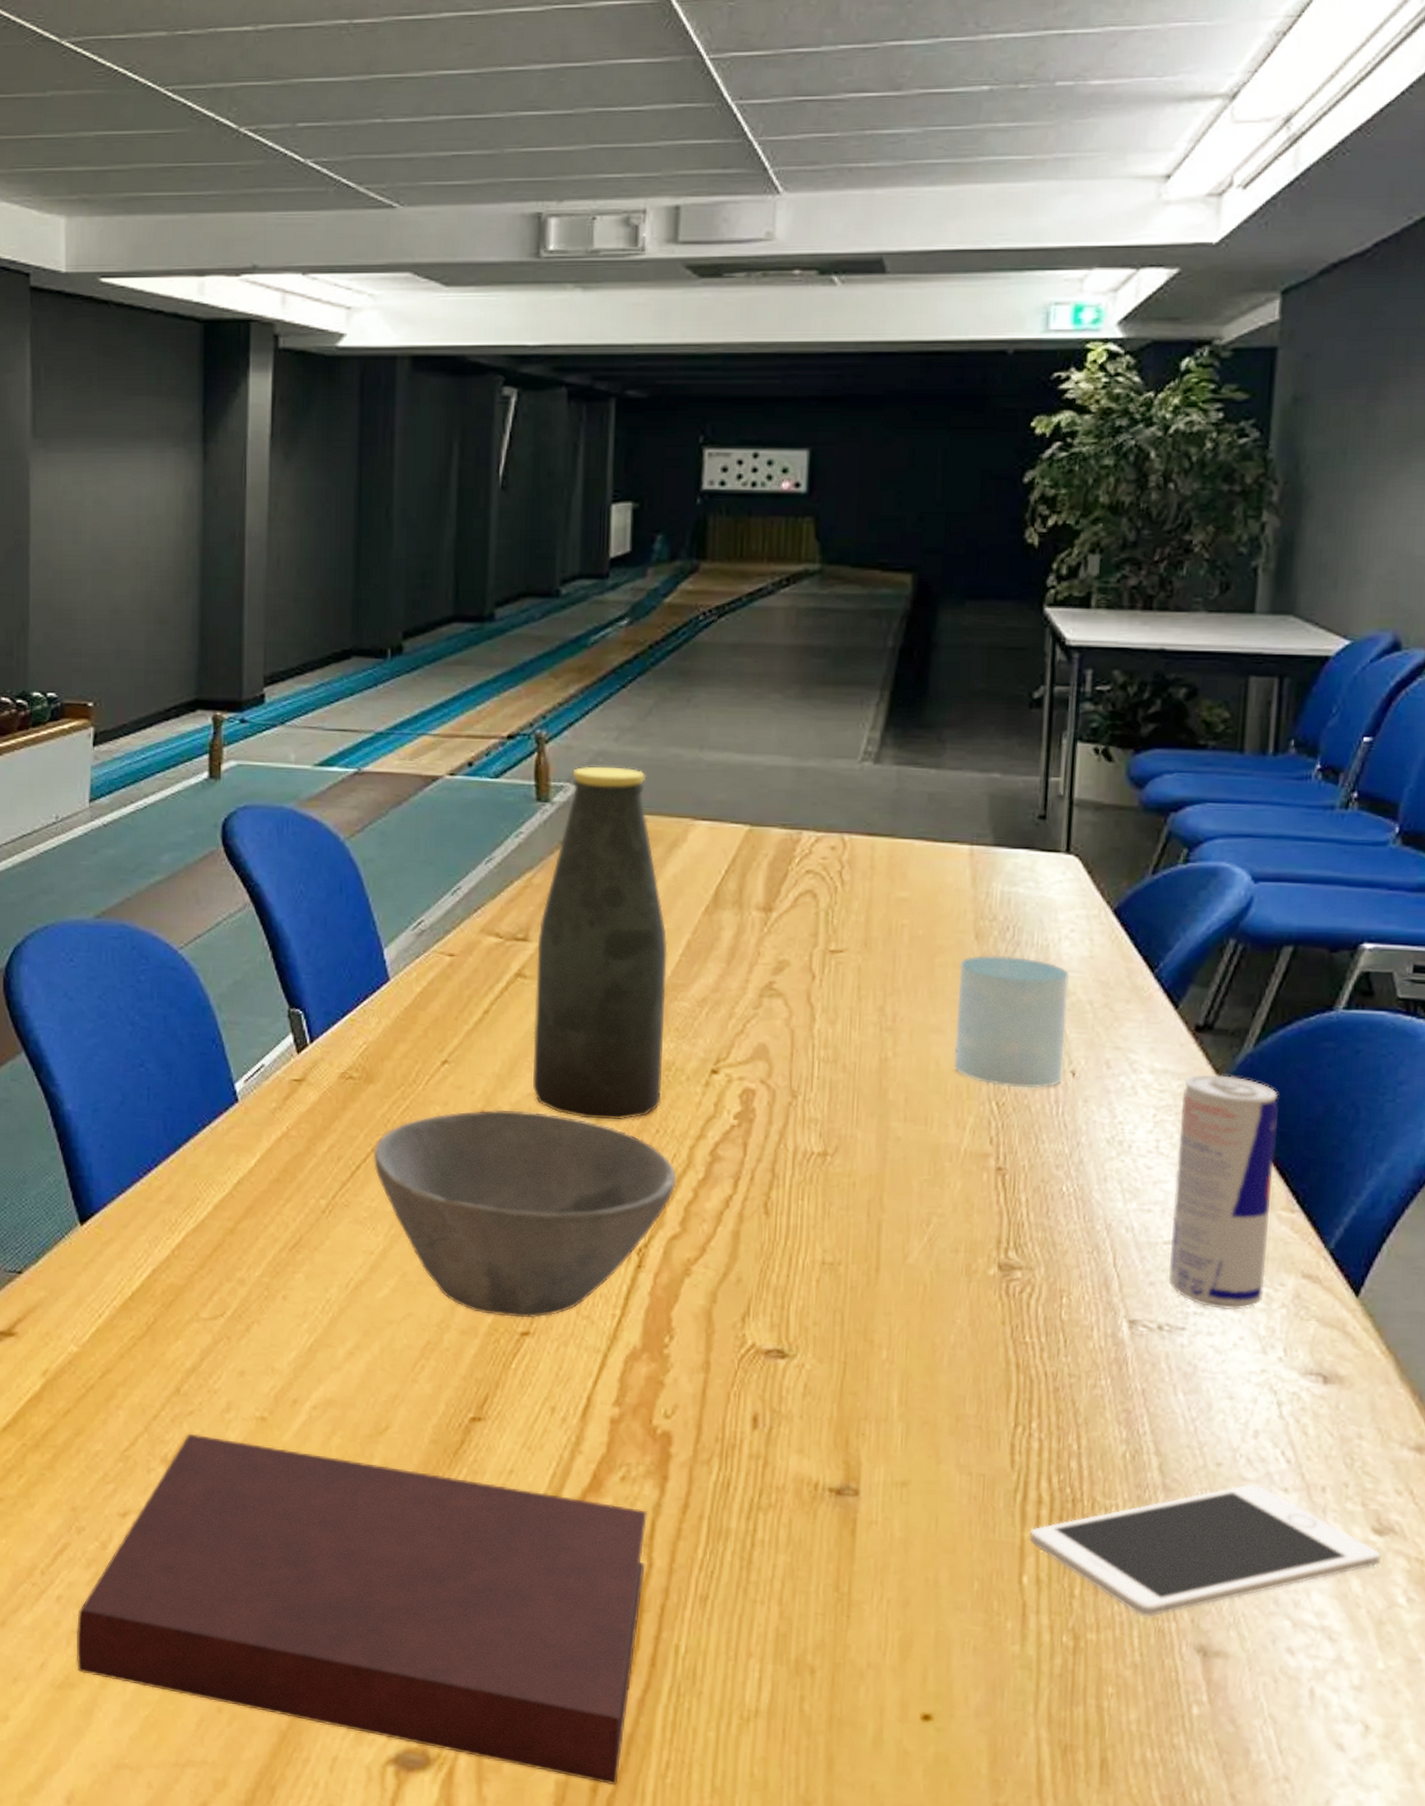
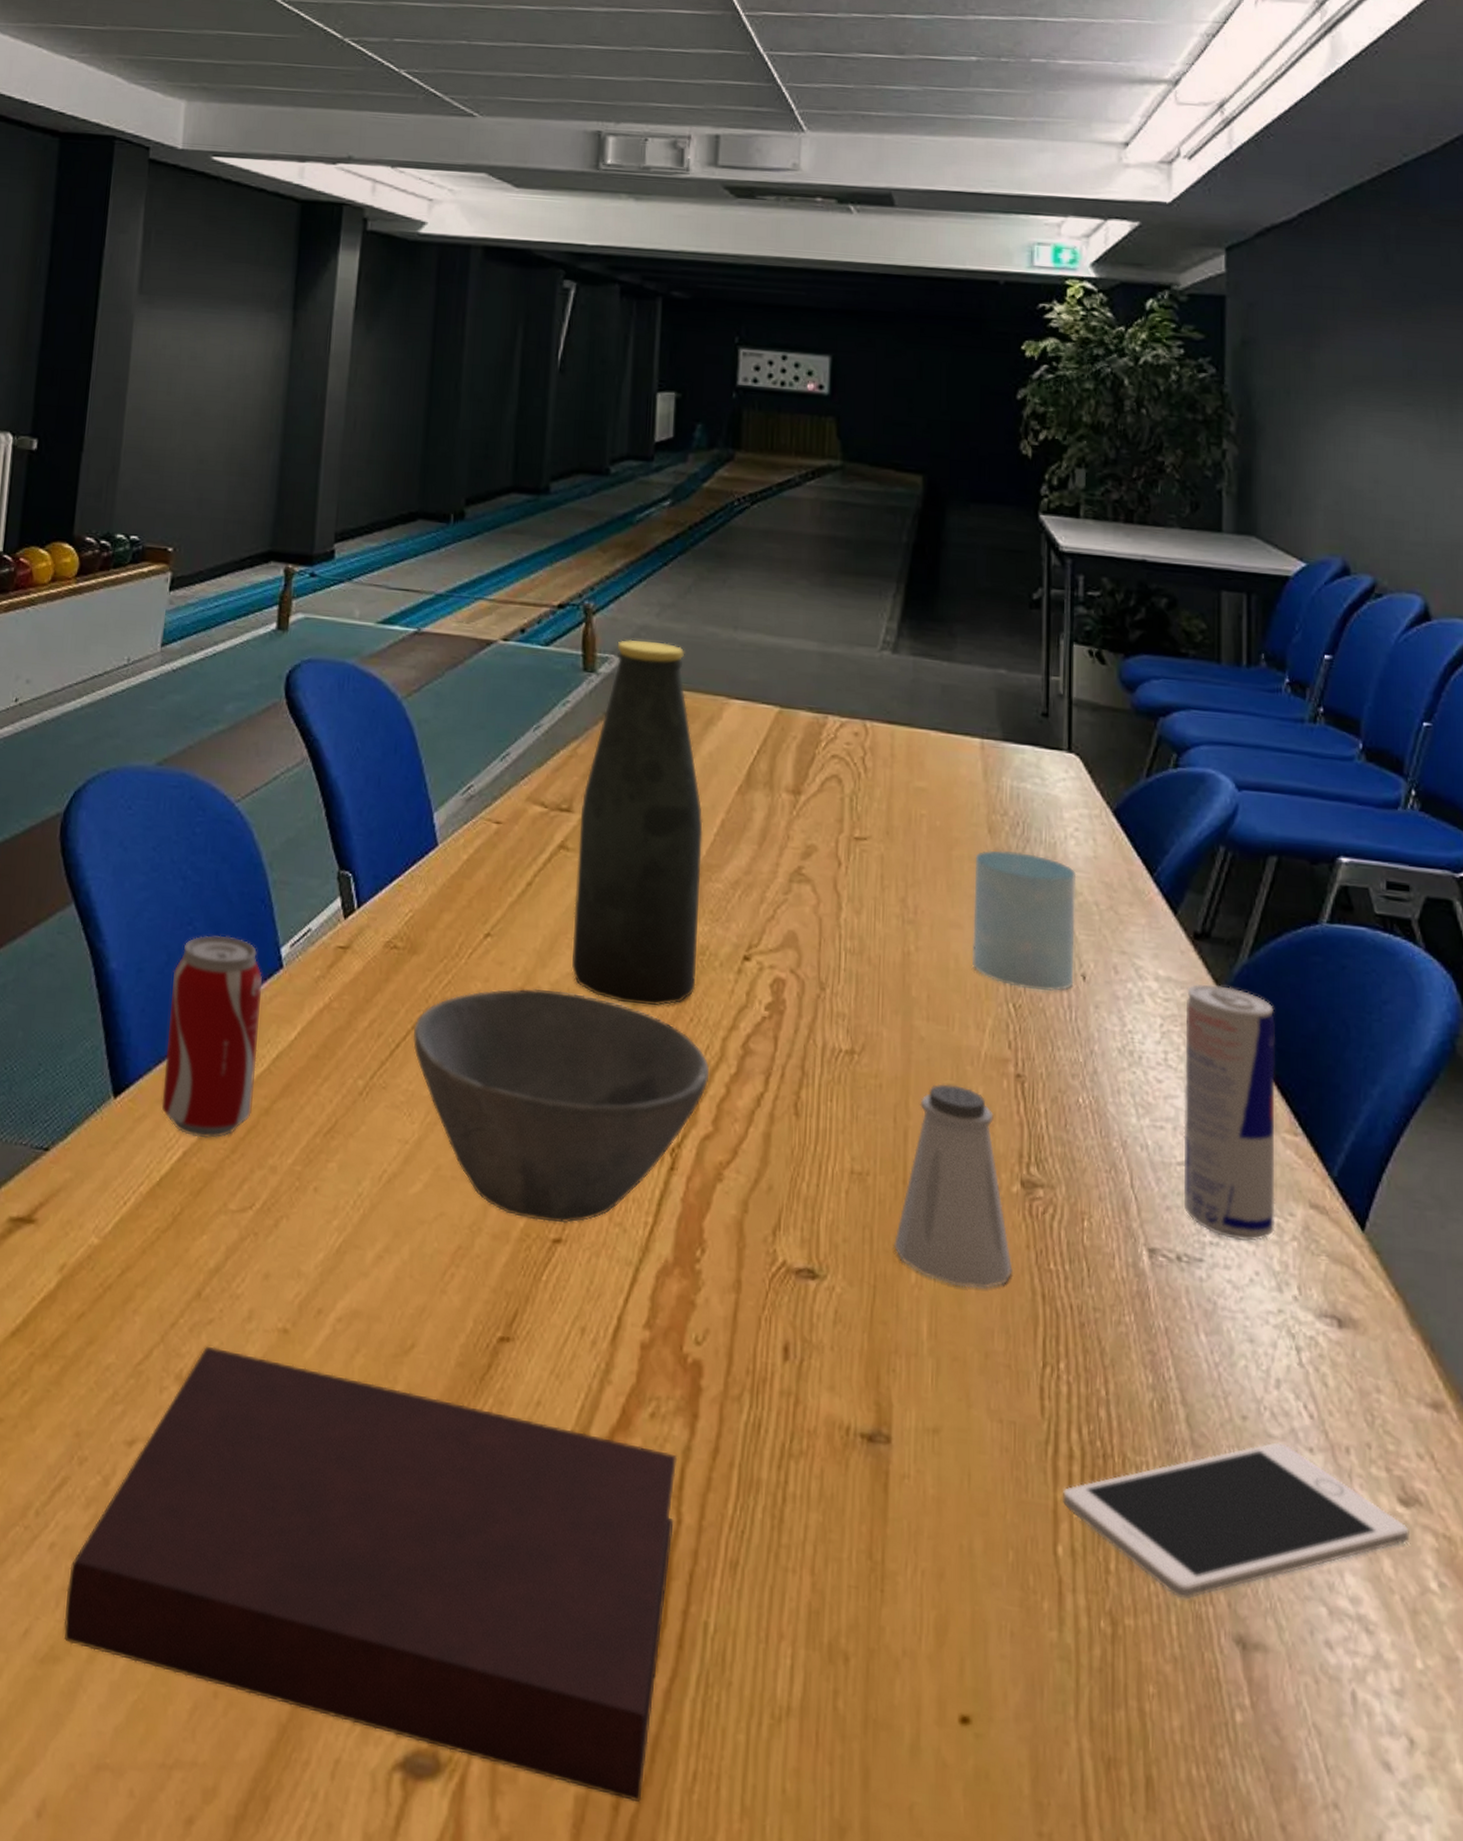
beverage can: none [128,1074,218,1257] -> present [161,935,262,1139]
saltshaker: none [865,1179,987,1361] -> present [894,1083,1013,1289]

